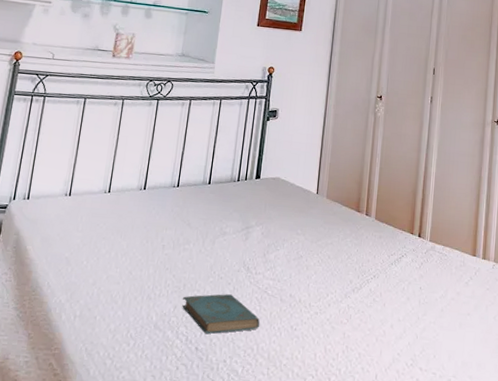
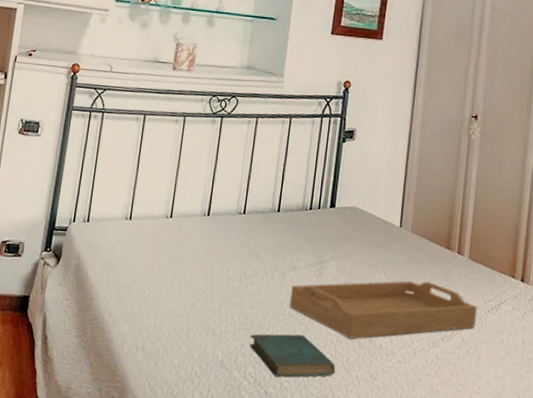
serving tray: none [218,241,383,295] -> present [289,280,478,339]

